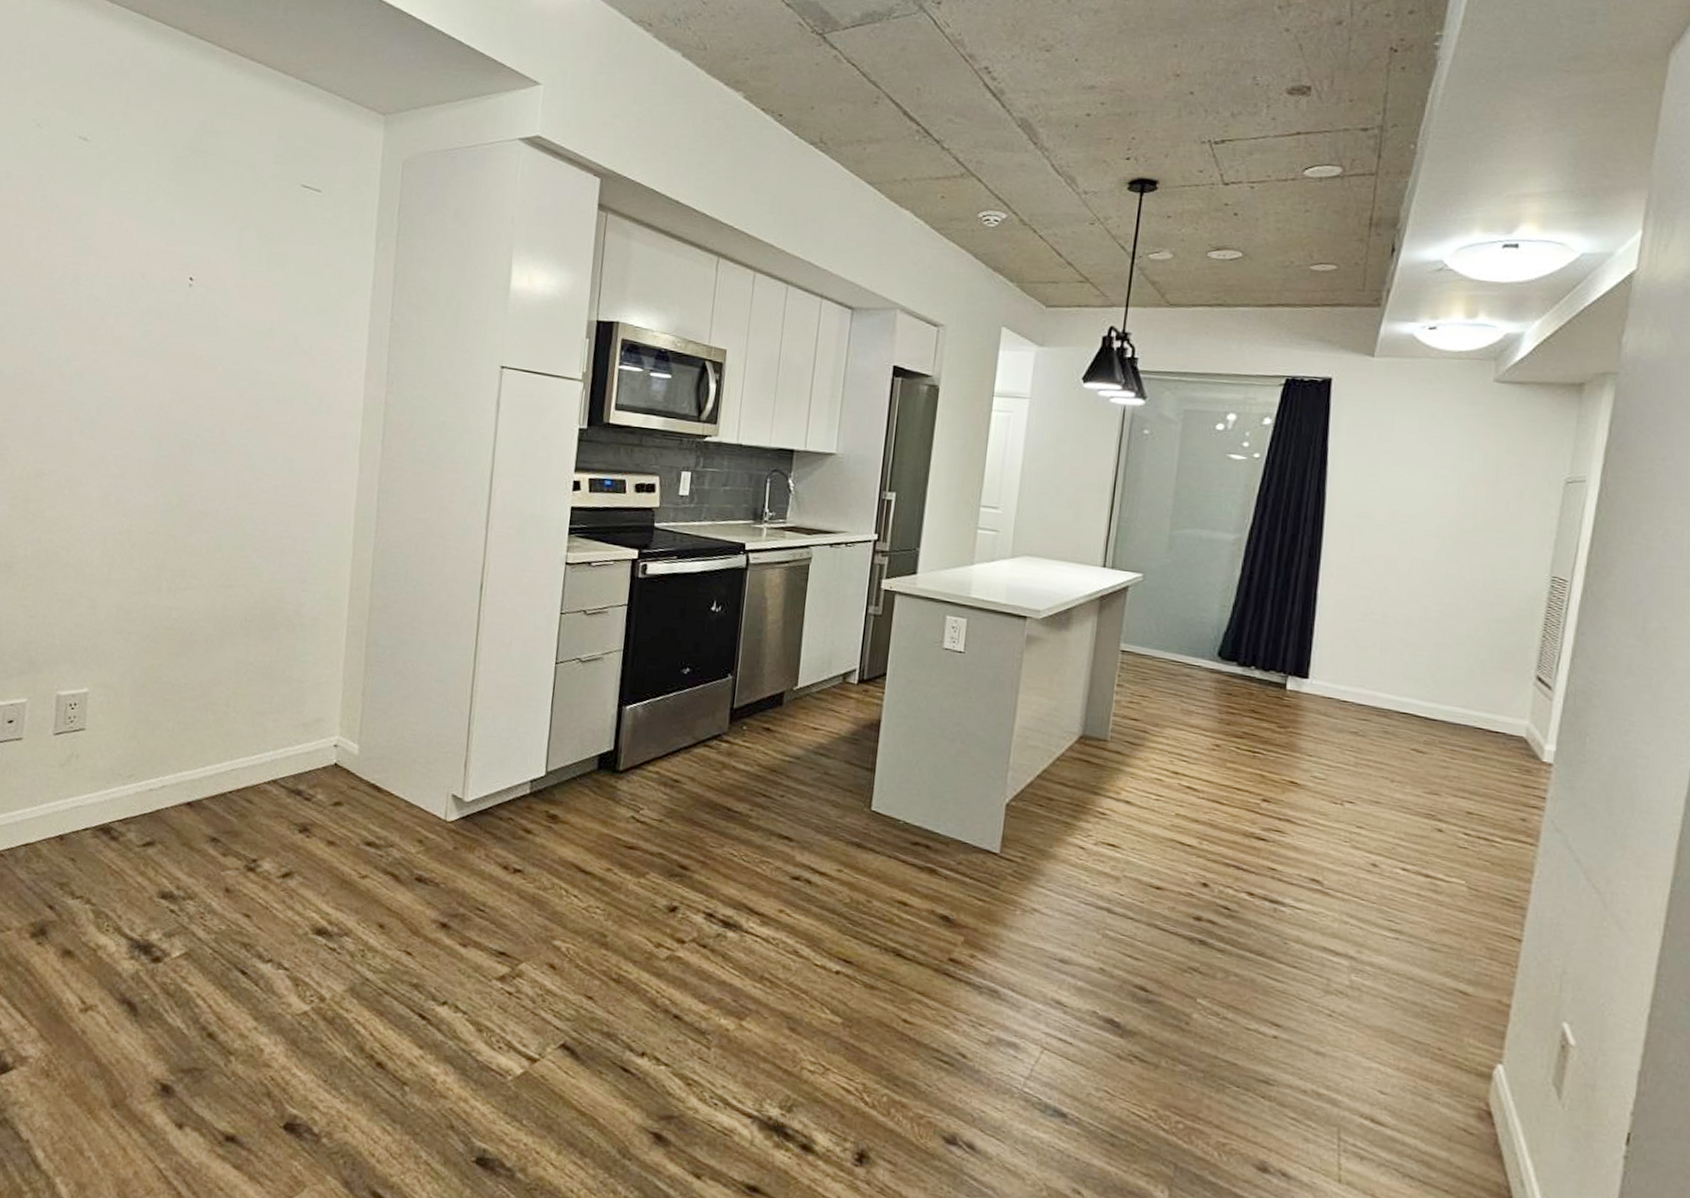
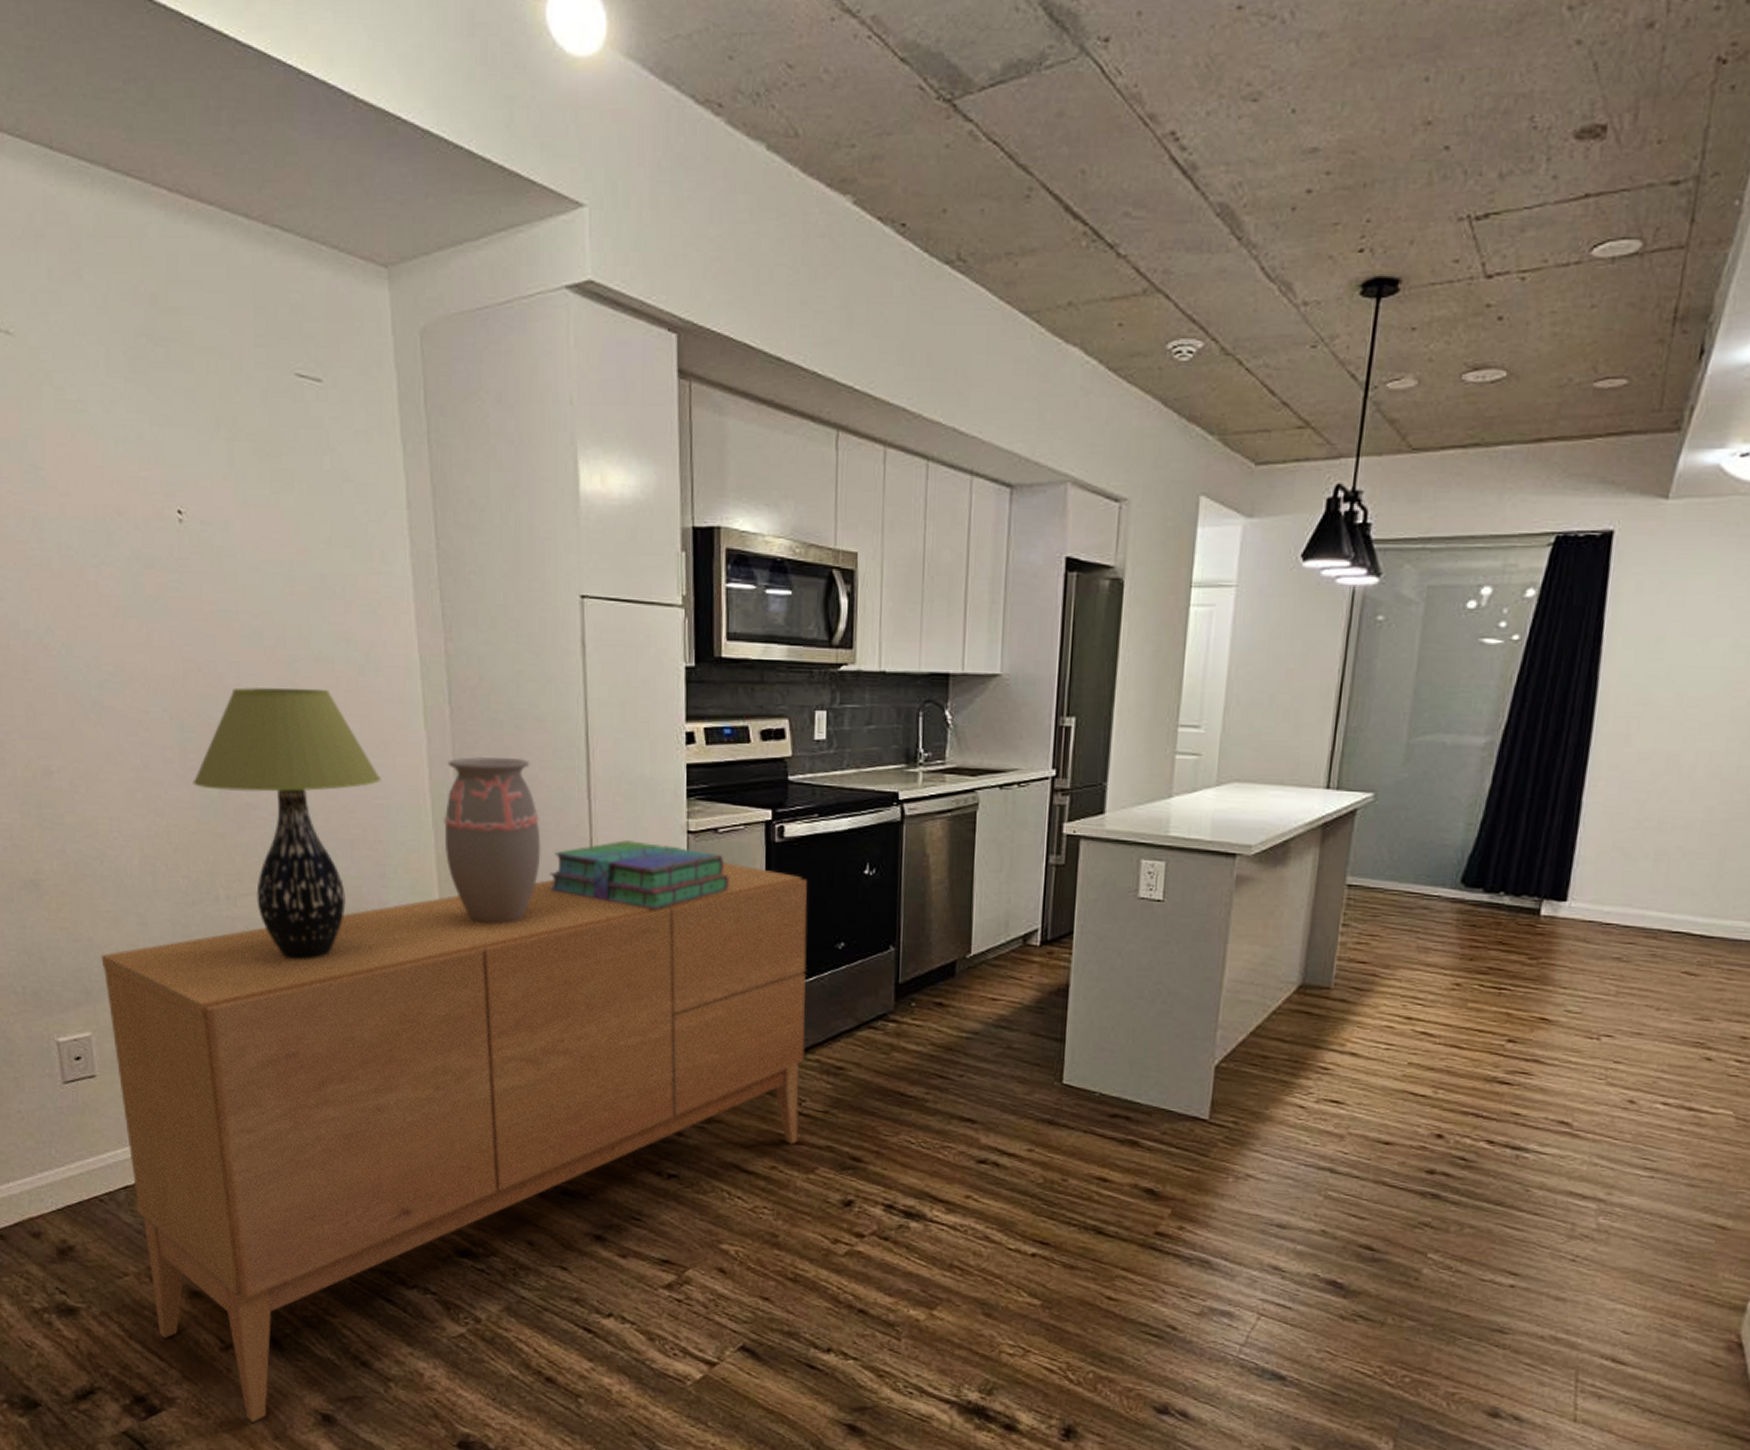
sideboard: none [27,591,662,1088] -> present [101,862,808,1422]
table lamp: none [158,417,316,649] -> present [192,686,381,959]
decorative vase: none [359,488,443,630] -> present [444,757,541,924]
stack of books: none [443,566,597,628] -> present [548,840,729,910]

